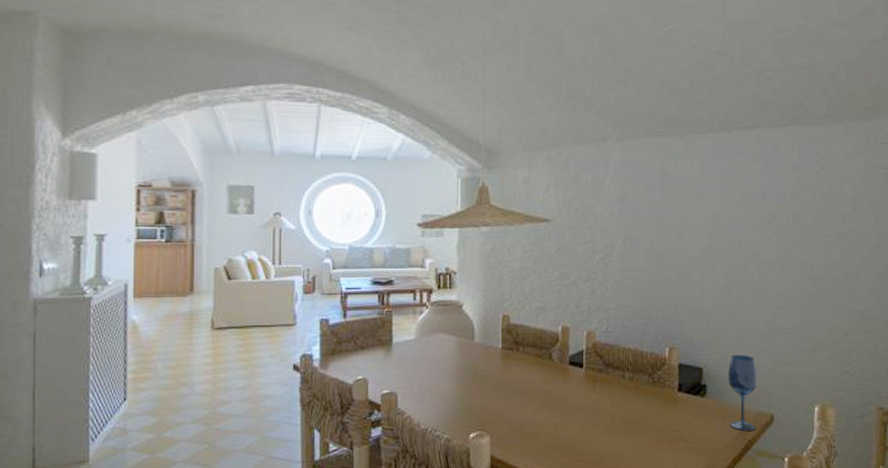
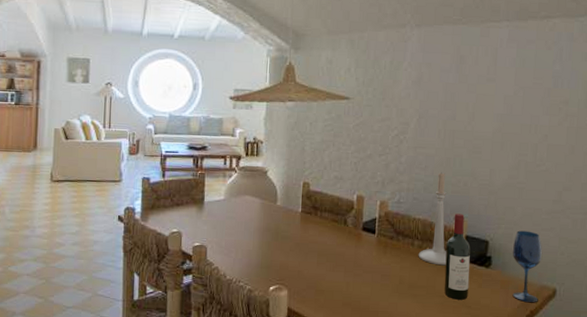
candlestick: none [629,297,660,398] -> present [418,172,447,266]
wine bottle: none [658,340,685,434] -> present [444,213,471,300]

